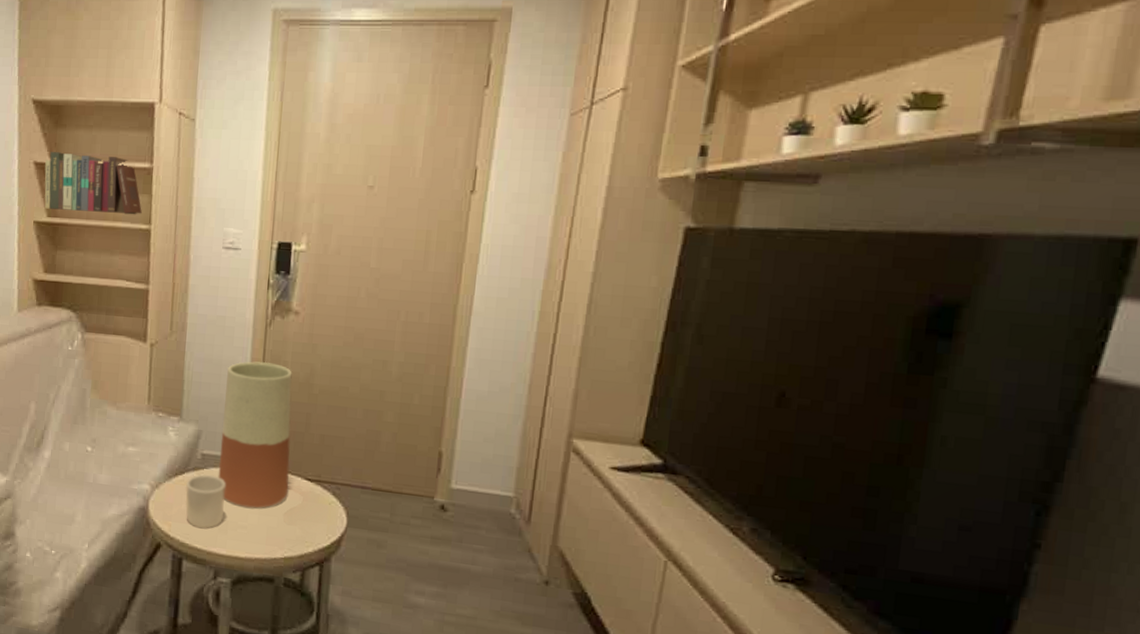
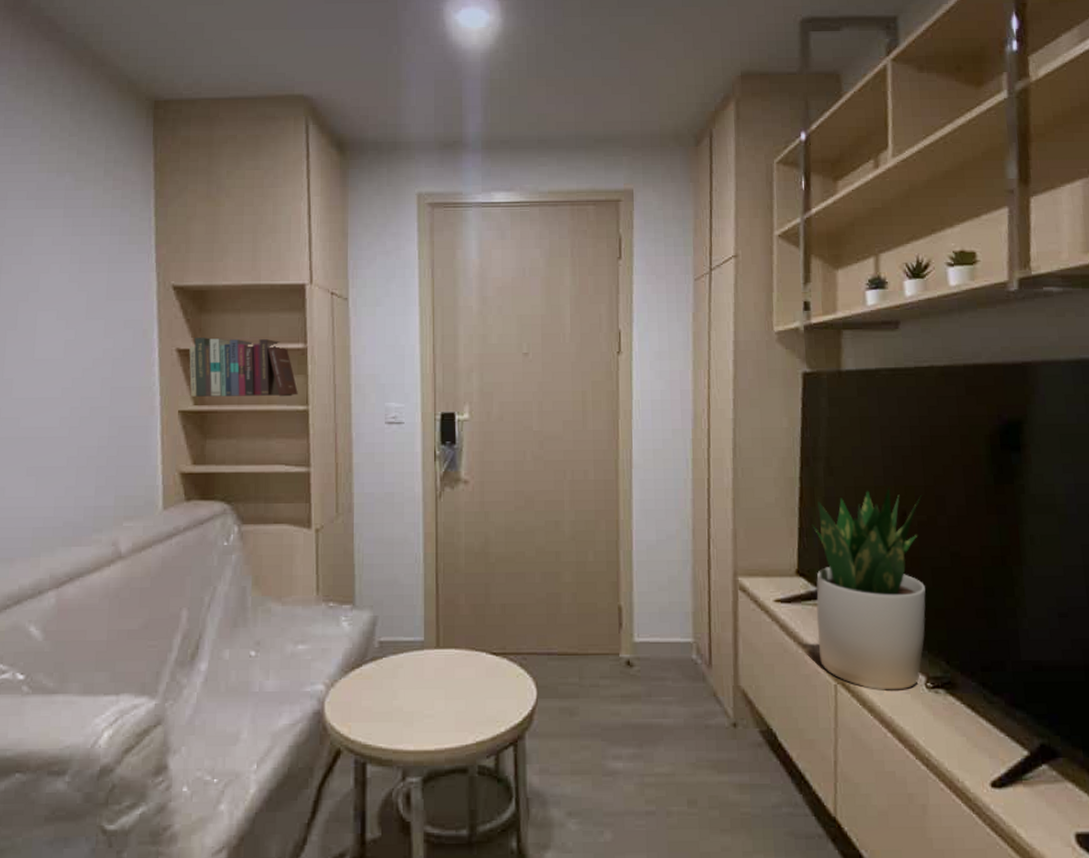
mug: present [185,474,226,528] -> none [363,663,407,724]
vase: present [218,361,292,509] -> none [398,535,474,693]
planter: none [652,363,810,578] -> present [812,487,926,690]

